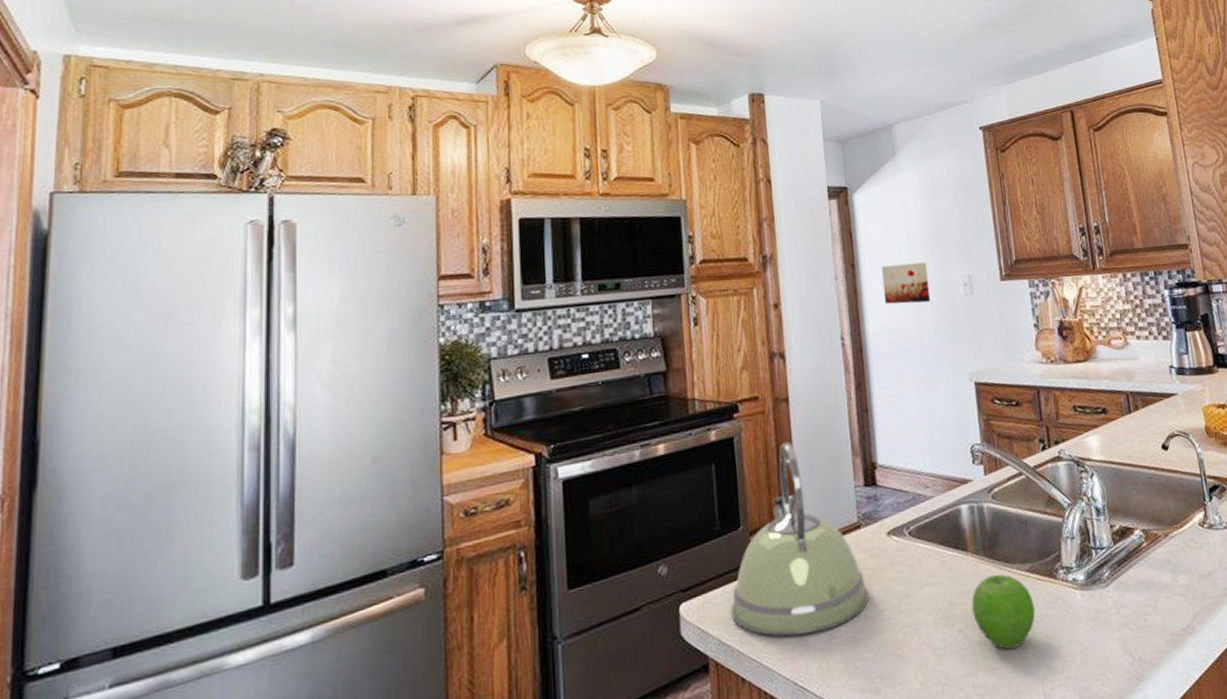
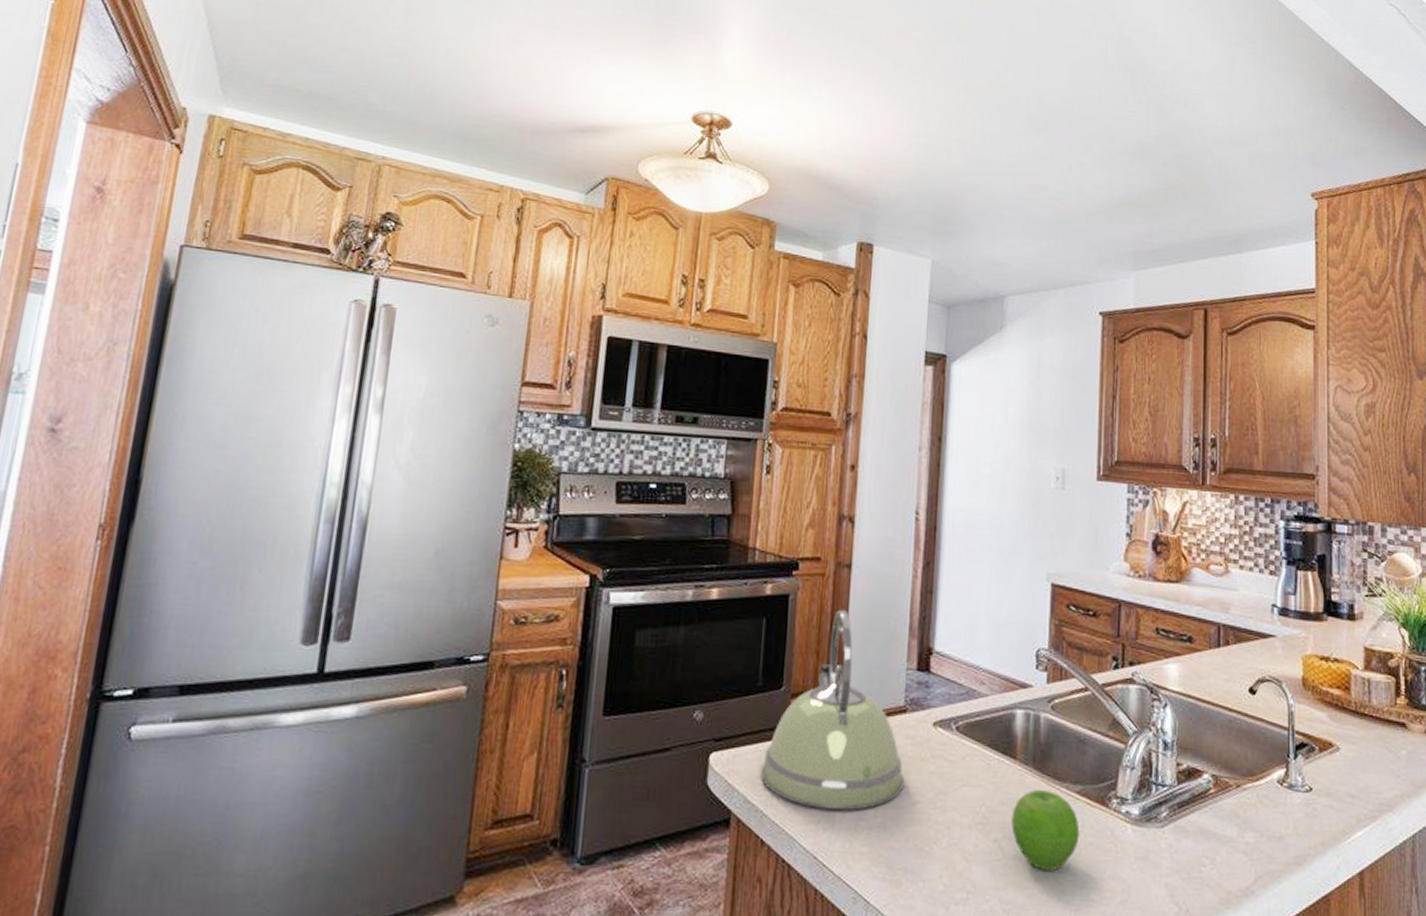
wall art: present [881,262,931,304] -> none [967,444,1019,491]

